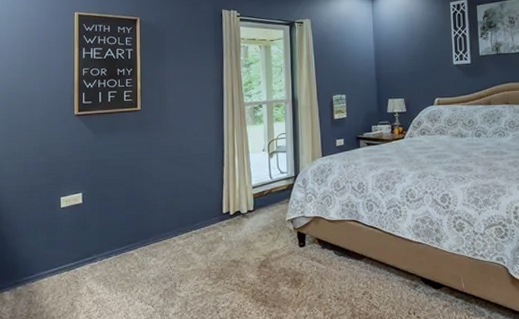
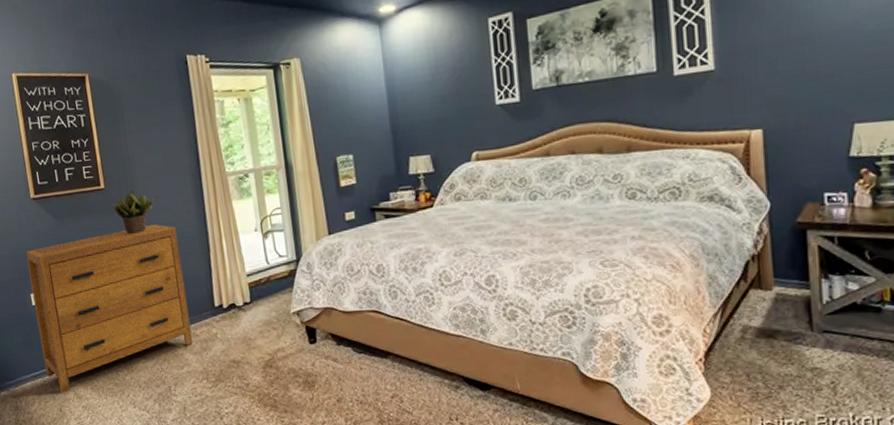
dresser: none [62,141,200,288] -> present [25,224,193,393]
potted plant: none [145,112,187,149] -> present [112,190,160,234]

